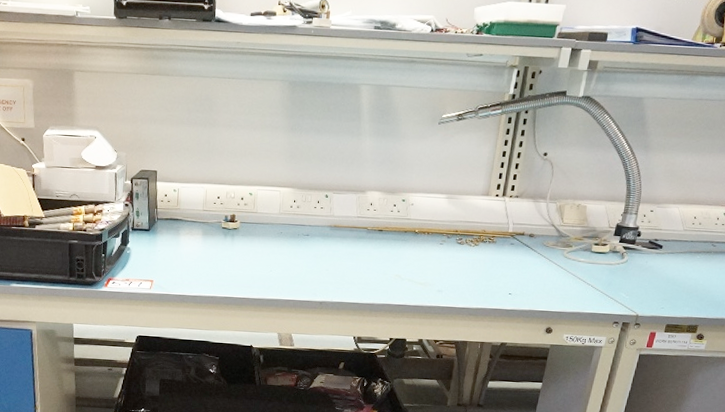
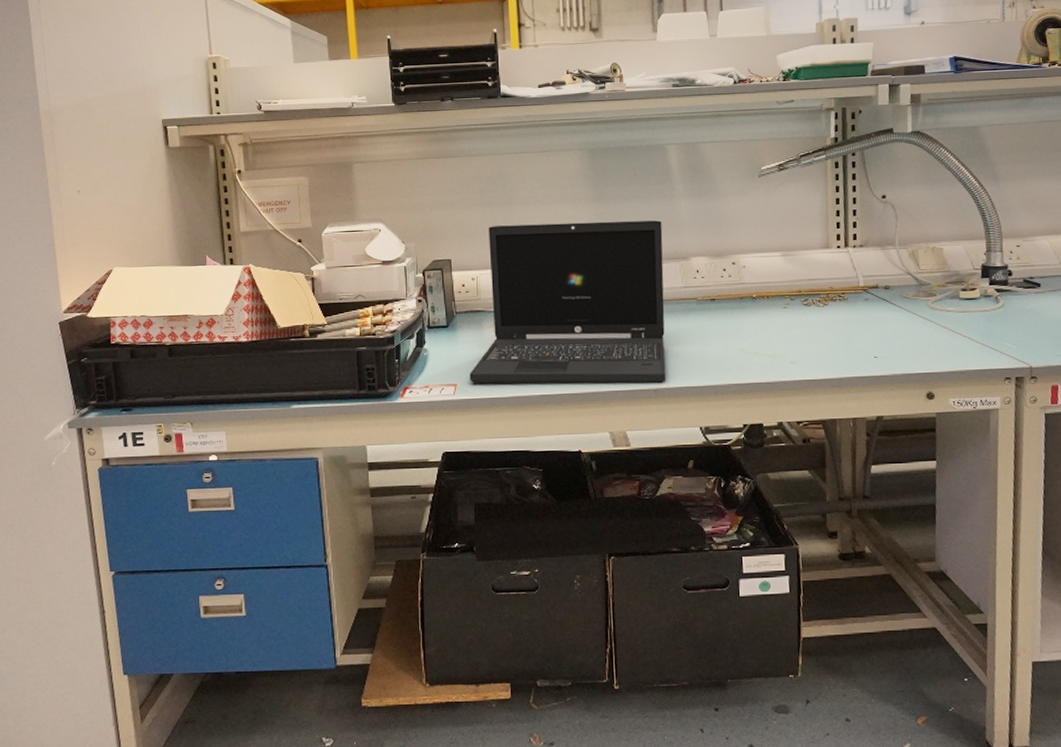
laptop: none [164,144,347,298] -> present [469,220,666,385]

